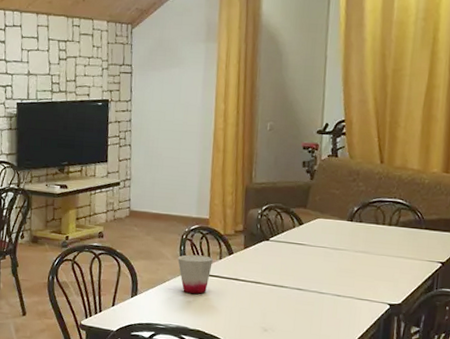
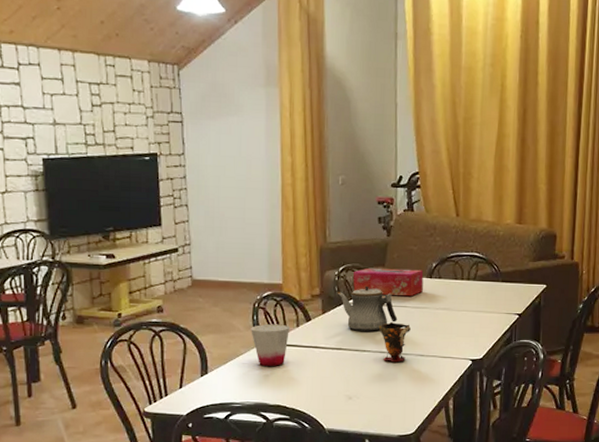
teapot: none [259,225,317,269] -> present [337,286,398,331]
tissue box: none [275,208,345,238] -> present [353,268,424,297]
cup: none [297,261,329,301] -> present [378,322,411,363]

